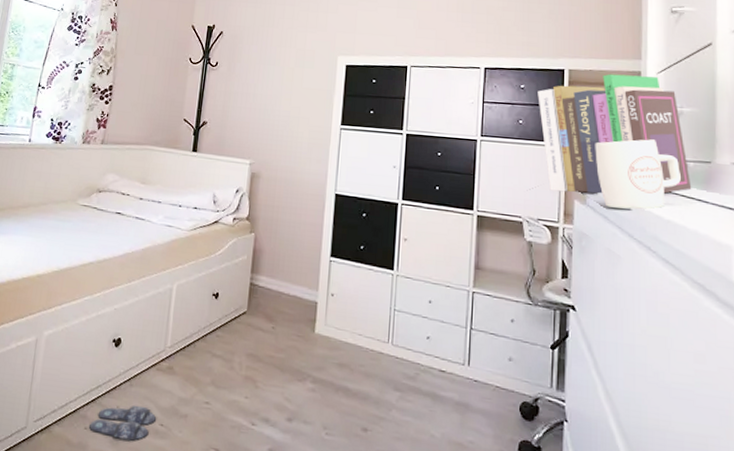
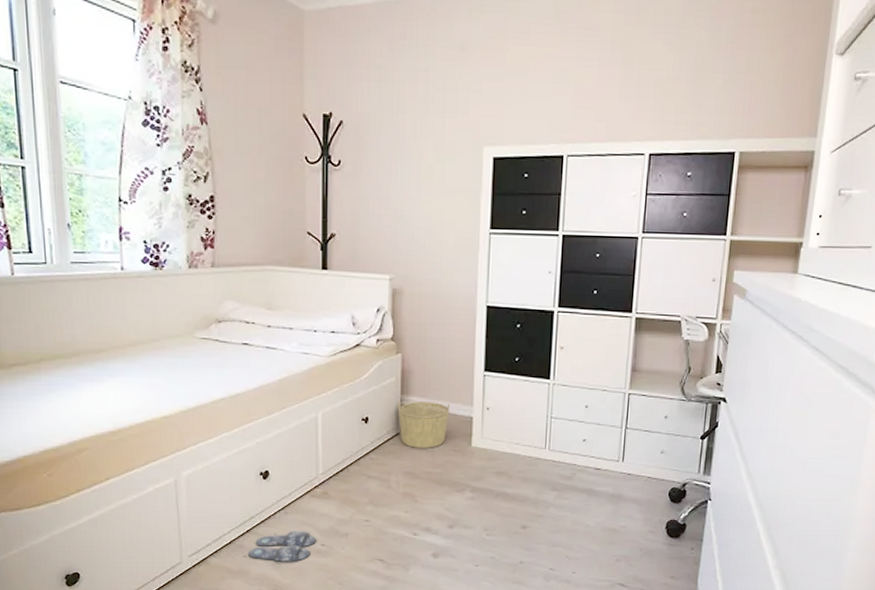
basket: none [246,281,296,331] -> present [397,402,449,448]
books: present [538,74,692,194] -> none [704,155,850,288]
mug: present [595,139,681,210] -> none [758,226,841,301]

